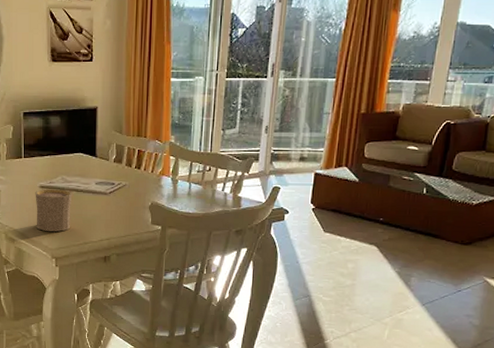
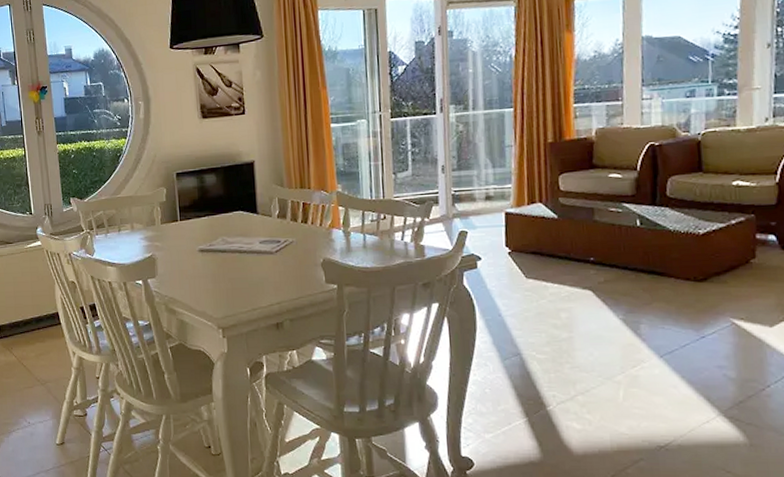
cup: present [35,189,73,232] -> none [194,251,236,299]

